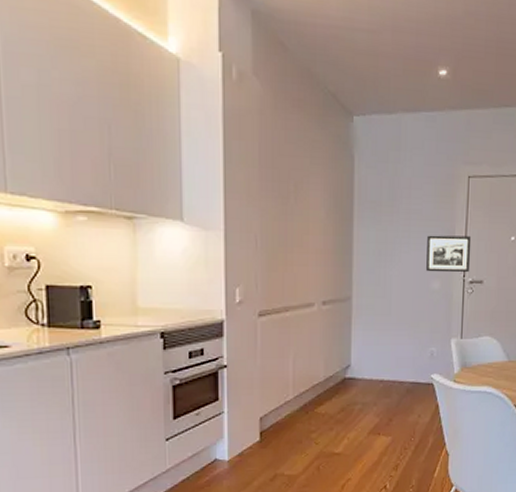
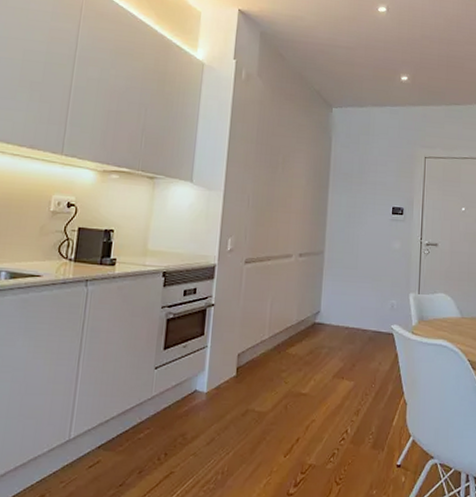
picture frame: present [426,235,472,273] -> none [389,203,428,236]

